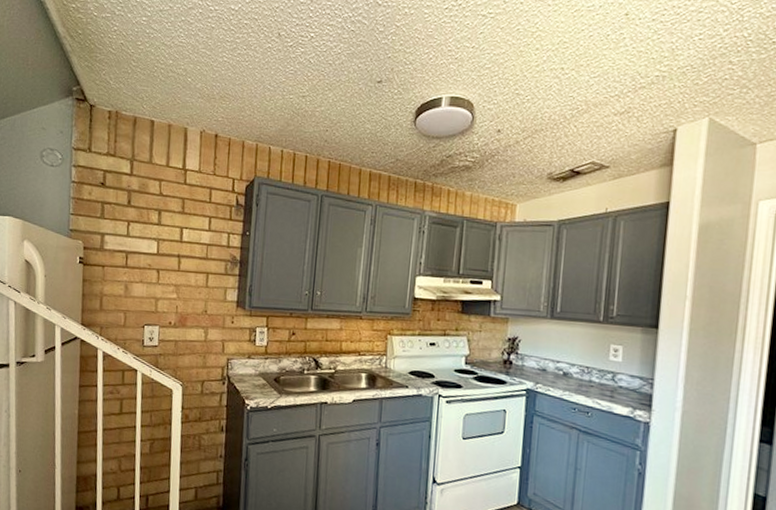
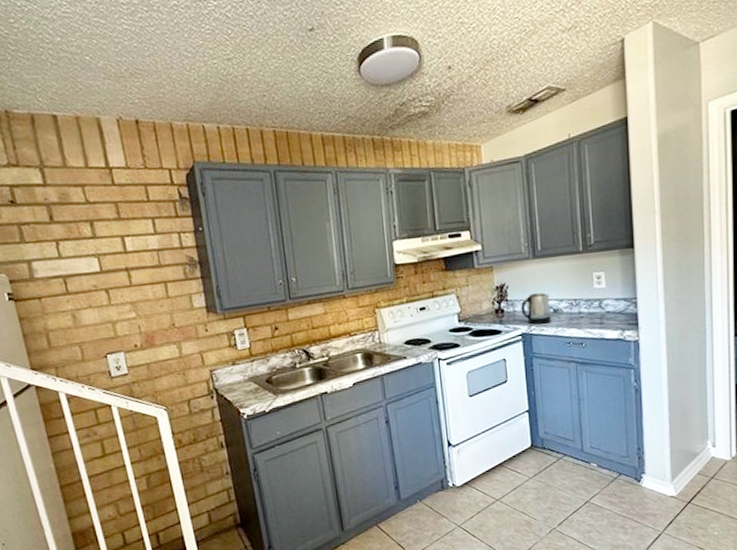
kettle: none [529,351,562,385] -> present [521,292,551,325]

